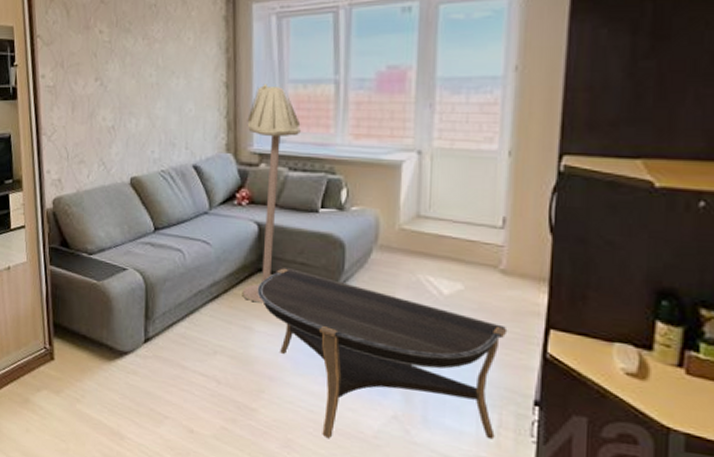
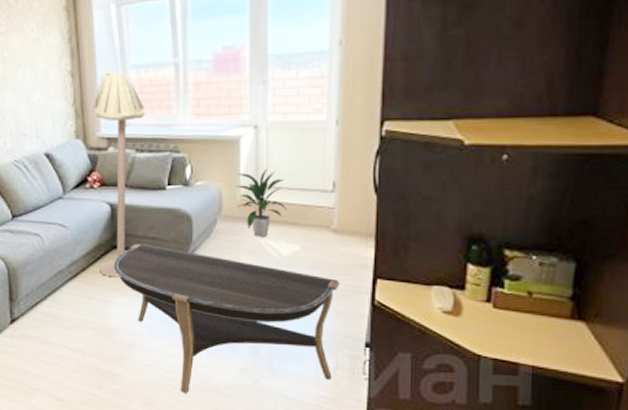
indoor plant: none [395,196,450,272] -> present [236,167,287,237]

